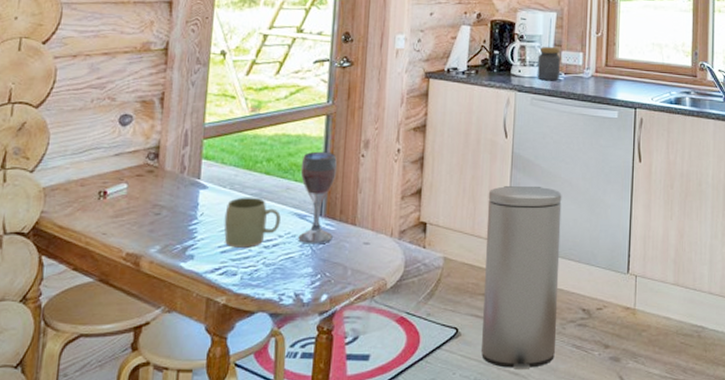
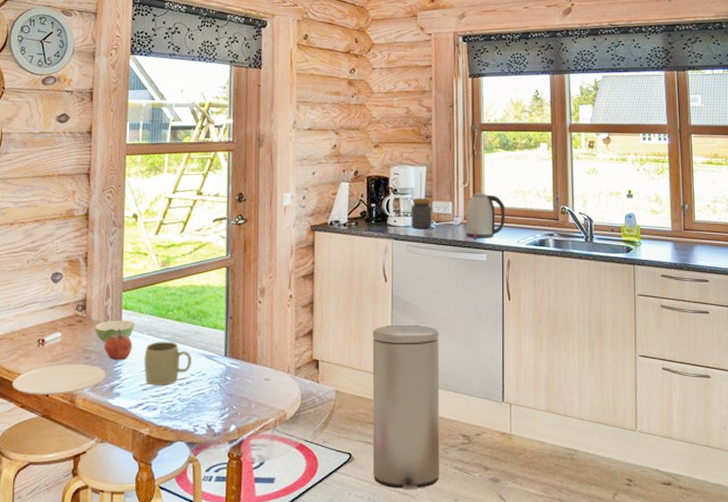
plate: none [64,220,179,256] -> present [12,363,106,395]
bowl: none [166,171,217,197] -> present [93,320,135,343]
fruit: none [175,180,212,218] -> present [101,328,132,361]
cup: present [298,151,338,244] -> none [206,299,238,381]
kettle: none [596,43,640,95] -> present [465,192,506,239]

